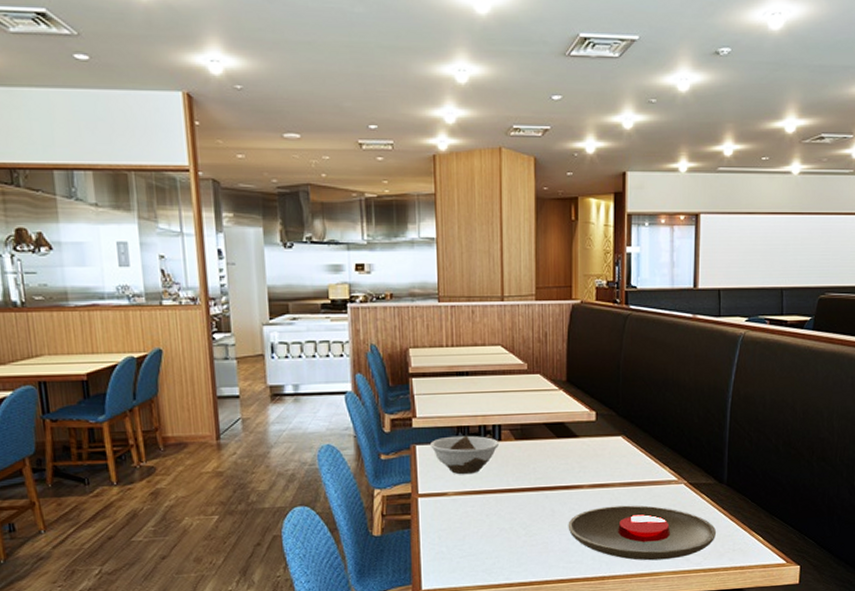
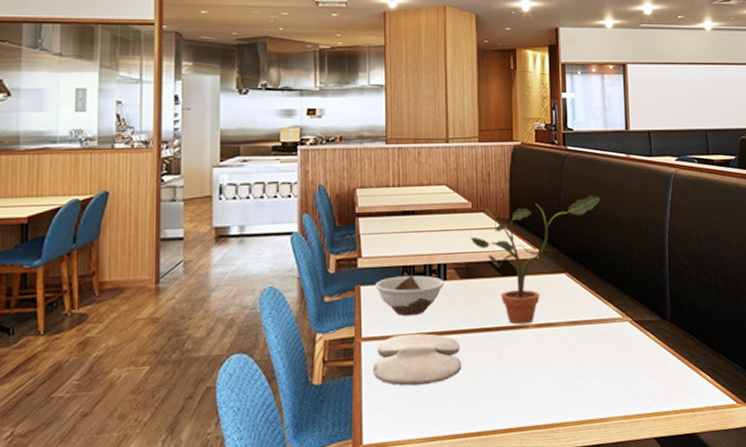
paint palette: none [429,491,516,539] -> present [372,333,462,386]
potted plant: none [526,357,662,485] -> present [471,195,601,325]
plate: present [568,505,717,561] -> none [515,344,665,405]

